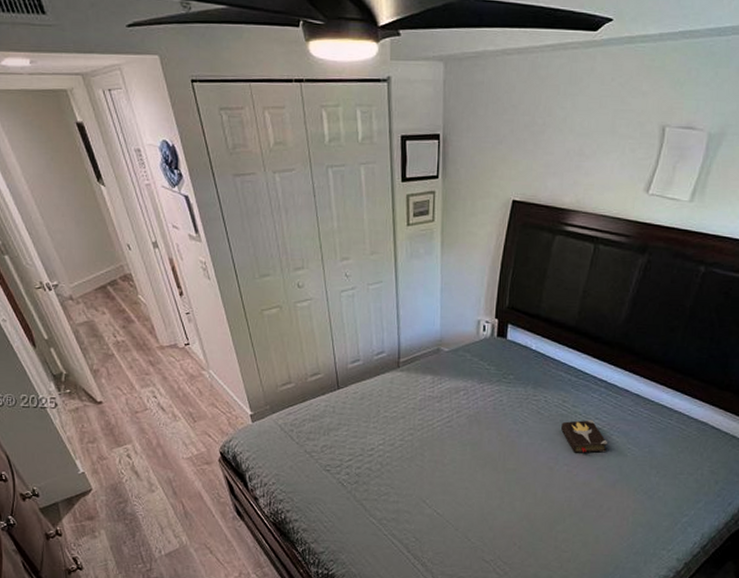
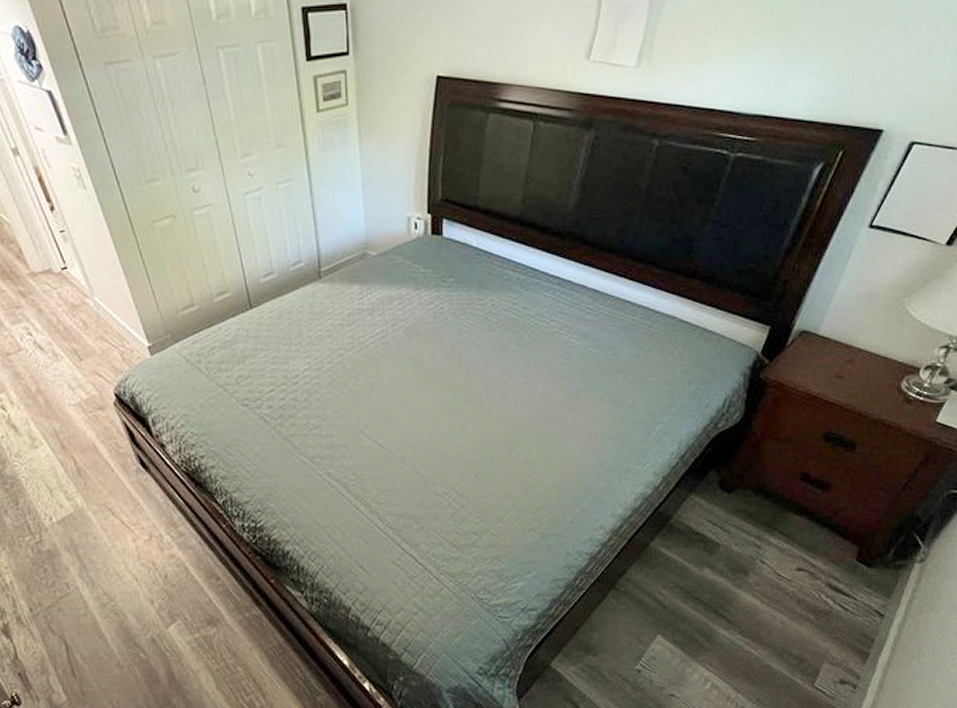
hardback book: present [561,419,608,453] -> none [513,322,567,362]

